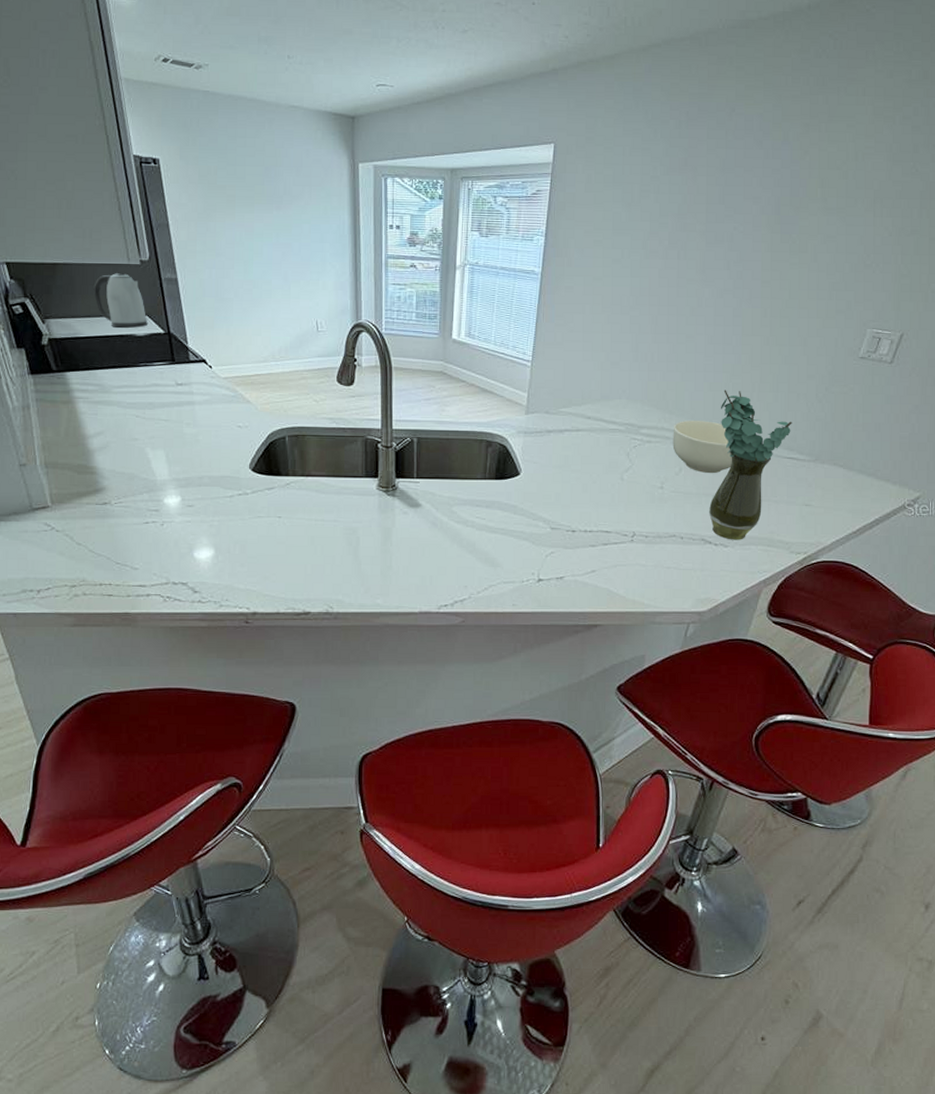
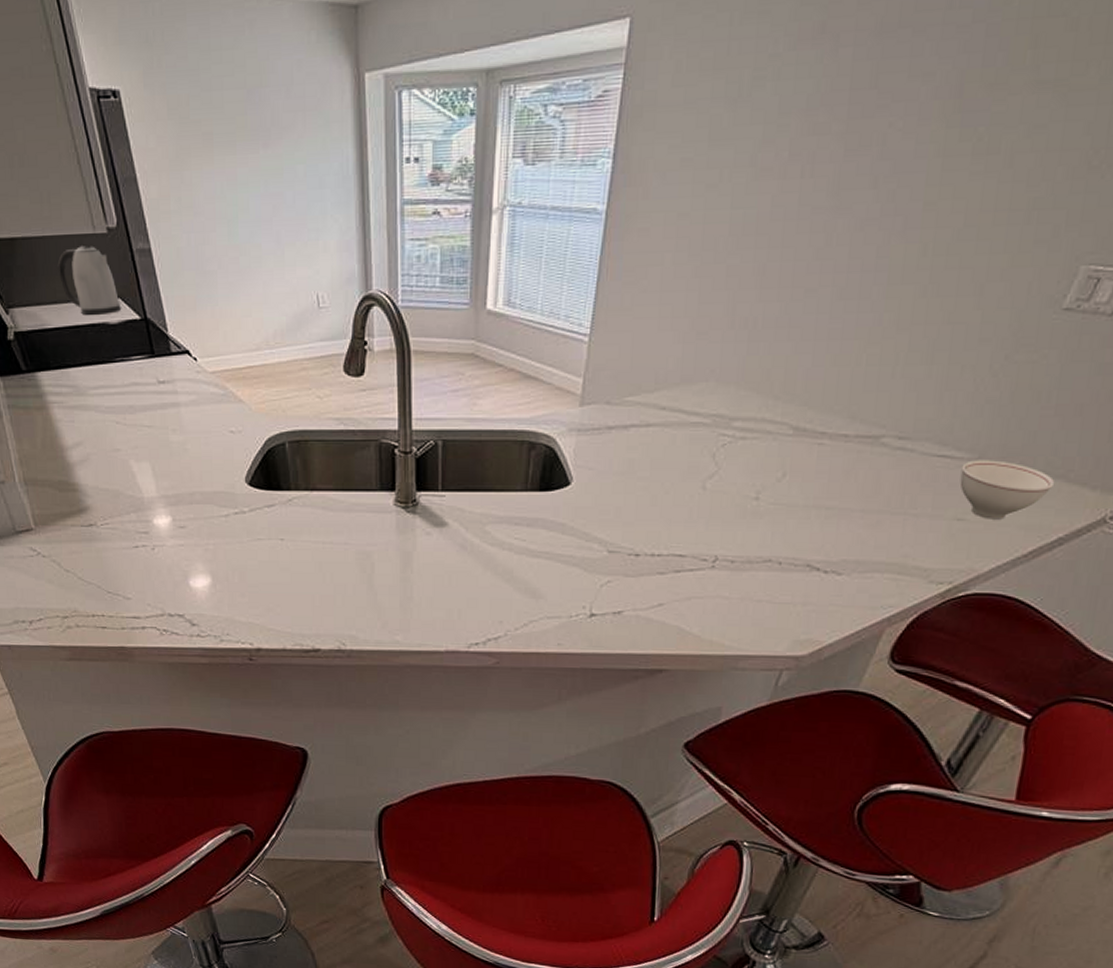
bowl: present [672,420,732,474] -> none [775,406,858,479]
vase: present [709,390,792,540] -> none [819,363,950,566]
bowl: none [804,461,869,505] -> present [959,460,1055,519]

